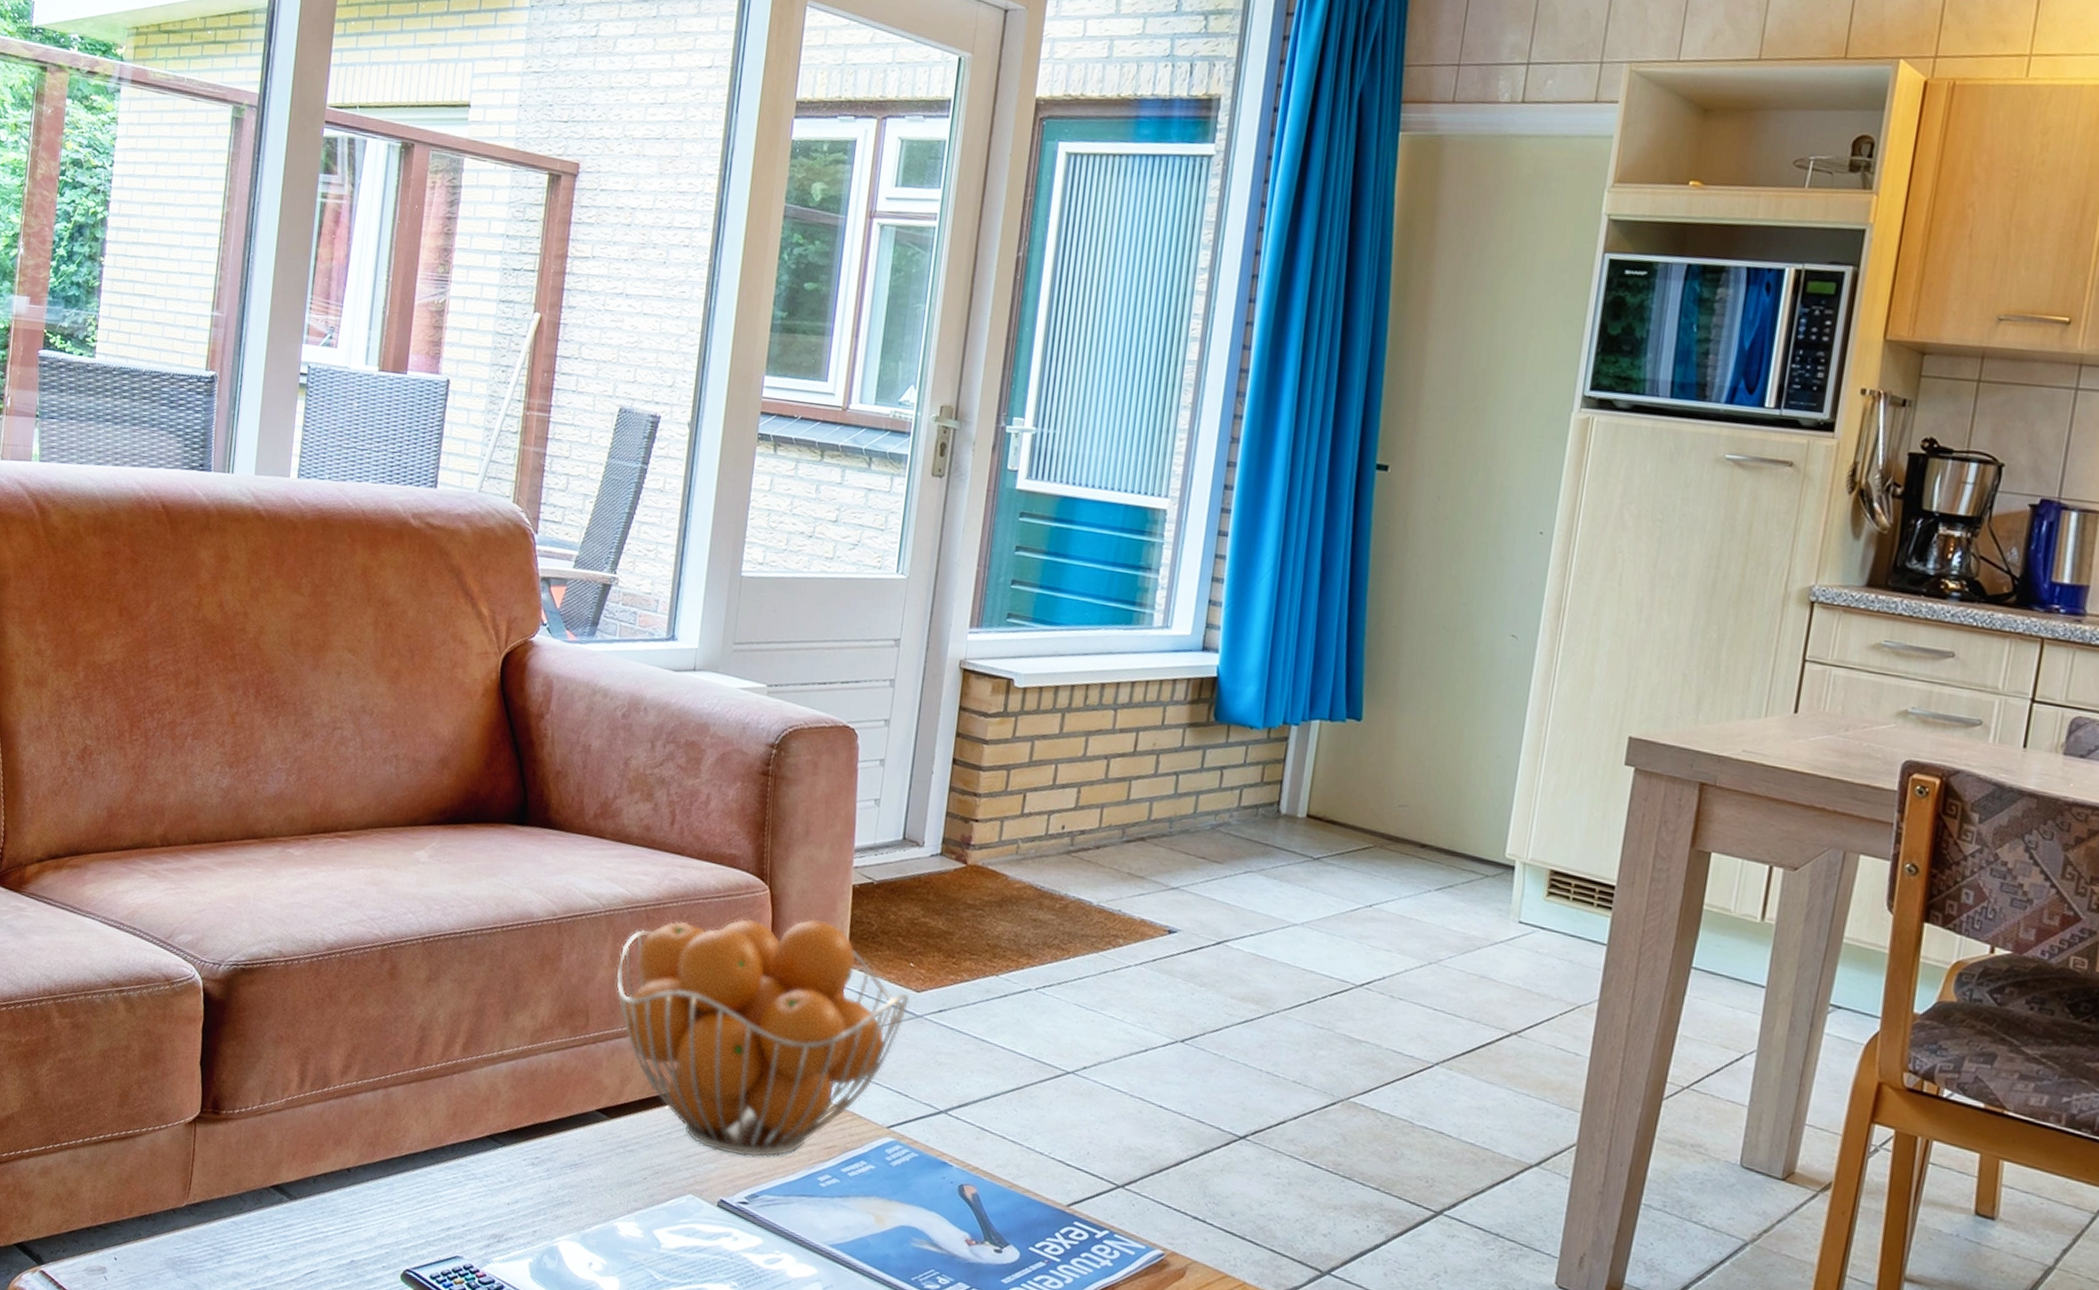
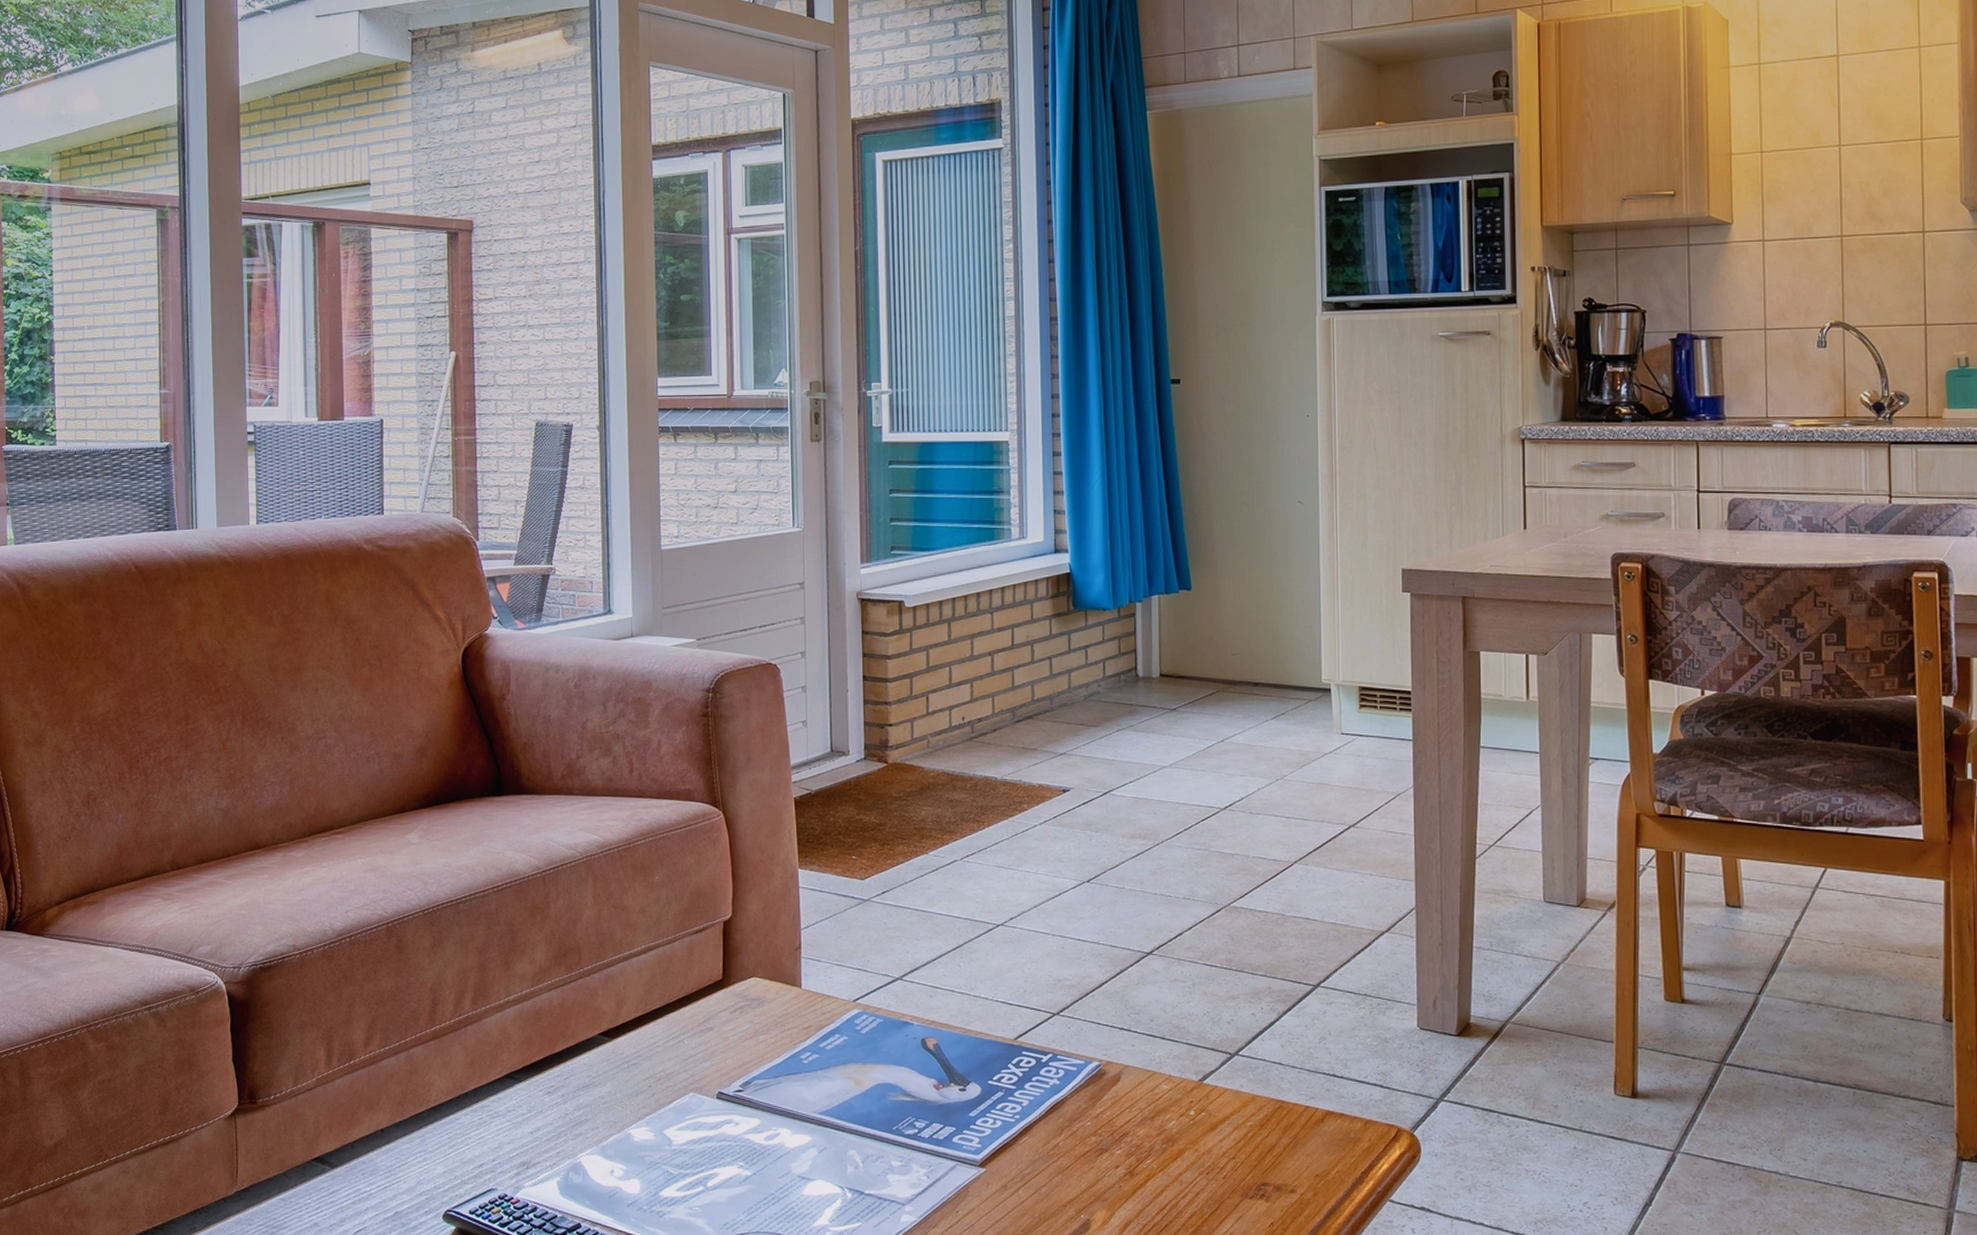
fruit basket: present [616,918,910,1158] -> none [599,834,857,1050]

